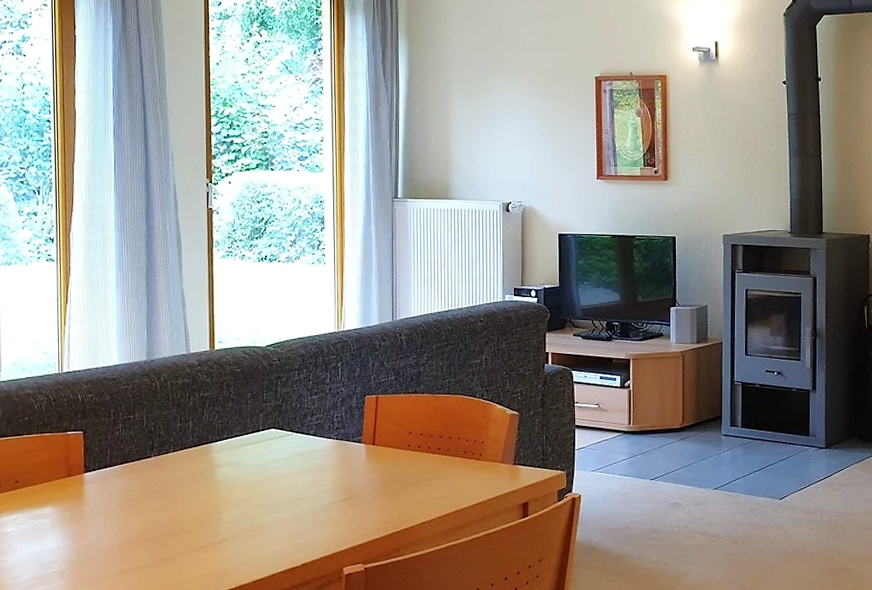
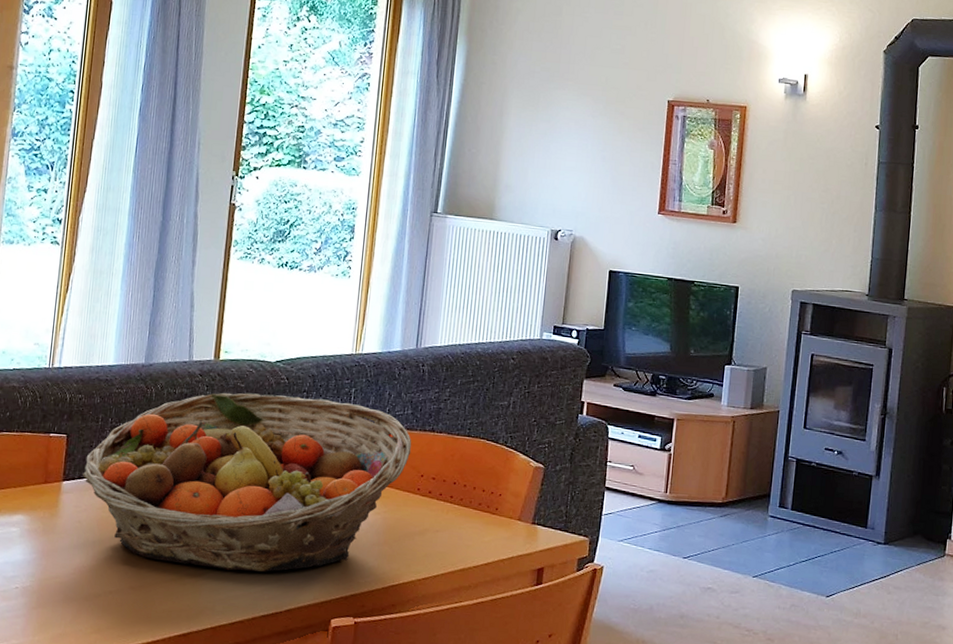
fruit basket: none [101,375,398,535] -> present [82,392,412,572]

